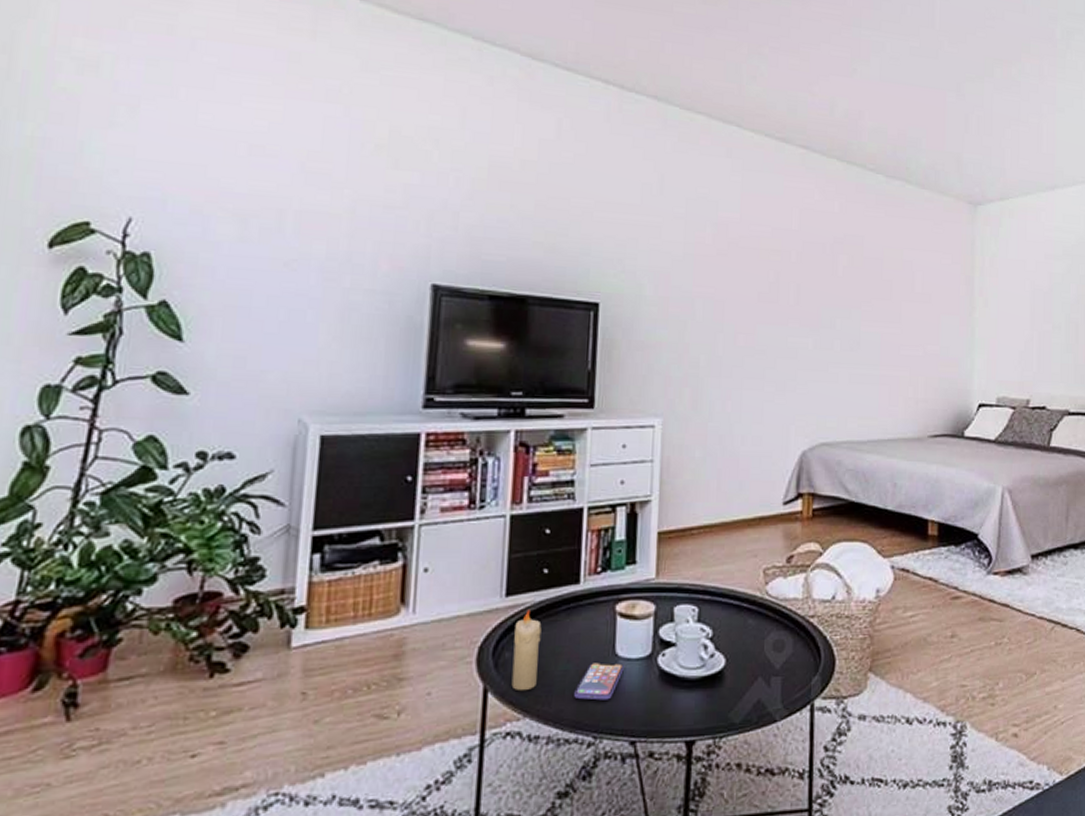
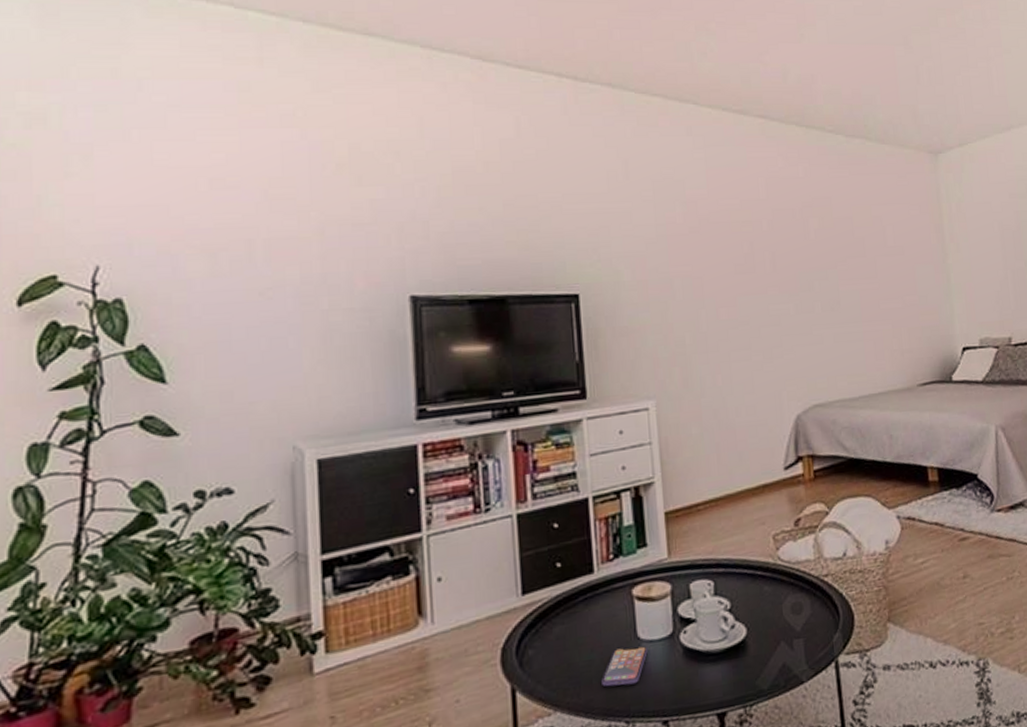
candle: present [511,610,542,692] -> none [535,605,563,687]

